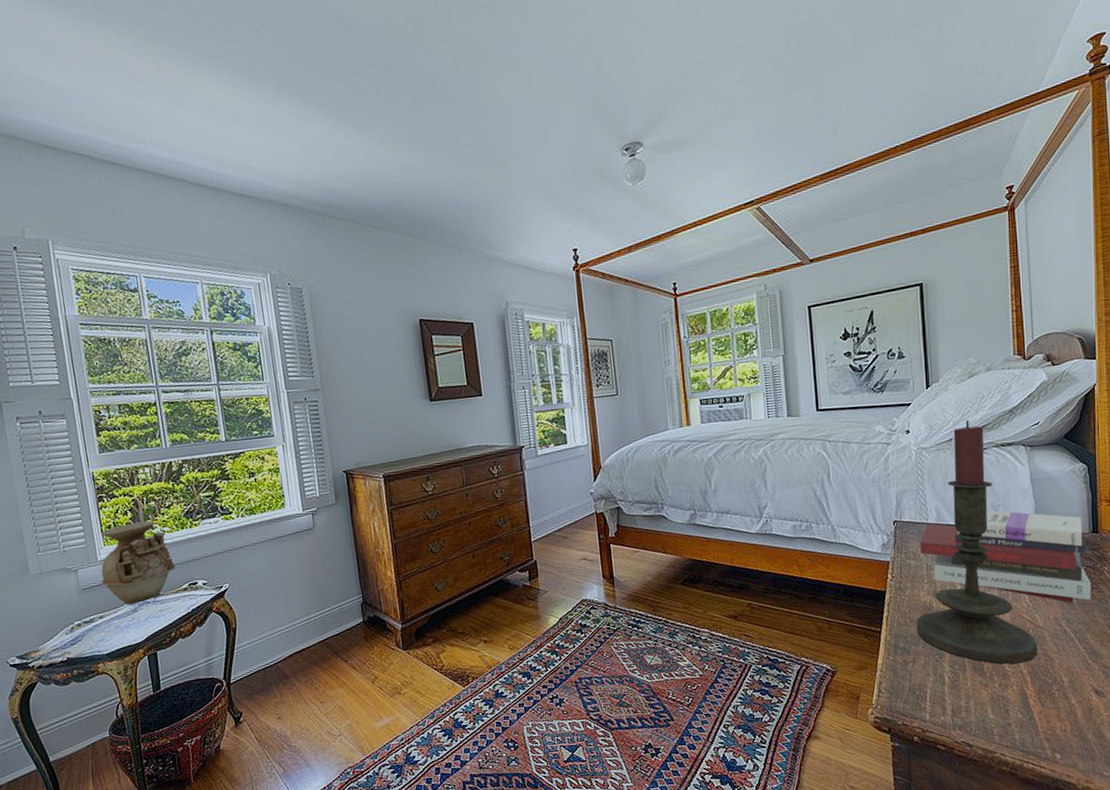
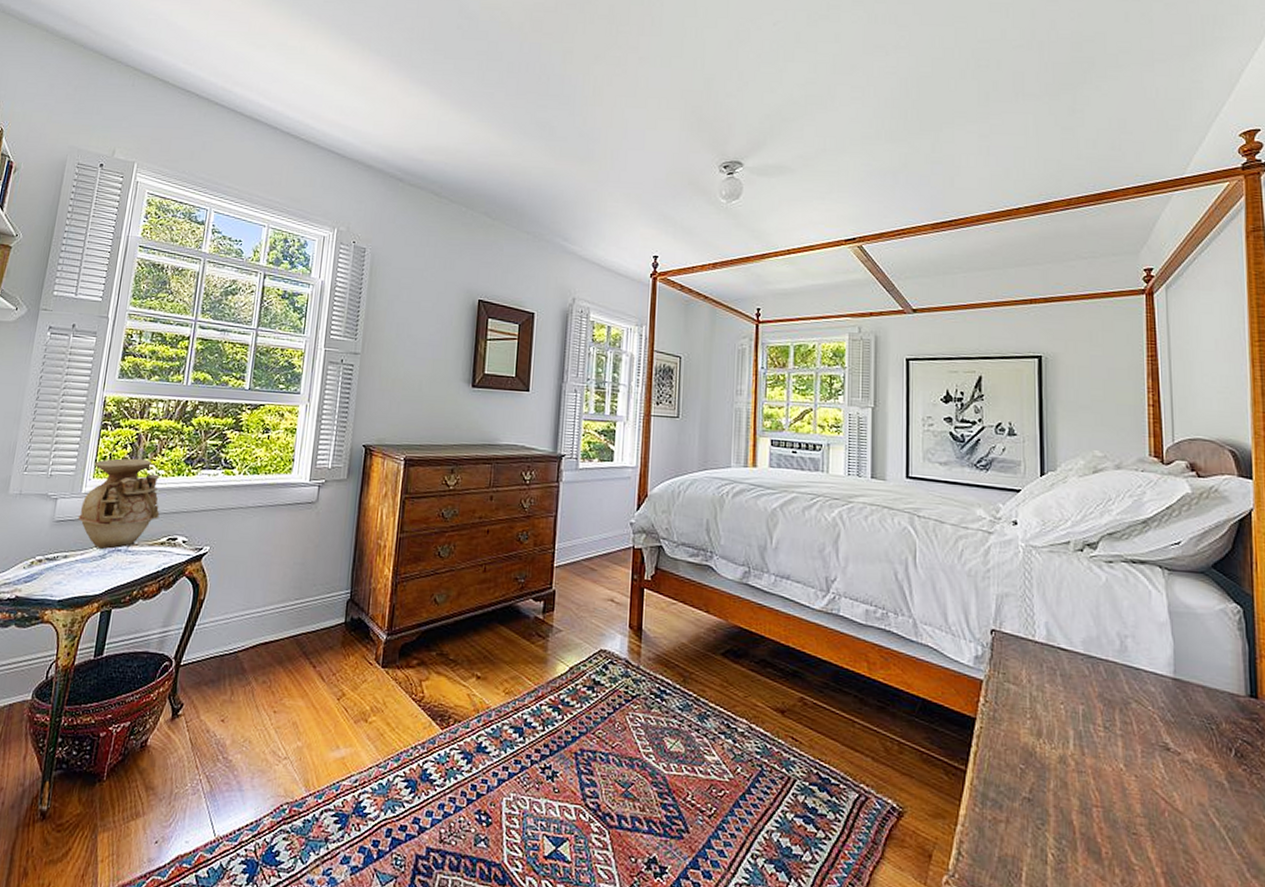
candle: present [916,420,1038,664] -> none [1013,522,1175,857]
books: present [920,510,1091,603] -> none [1023,640,1250,789]

